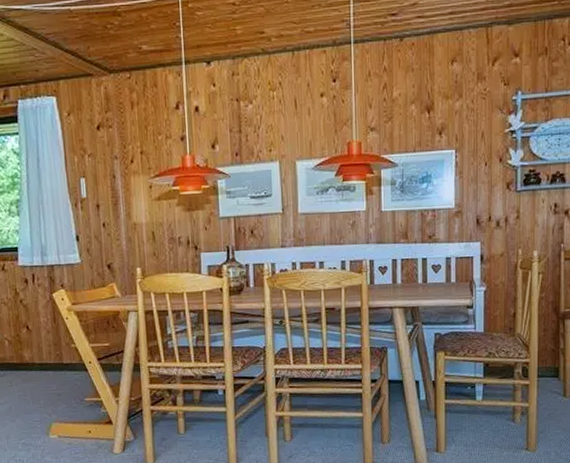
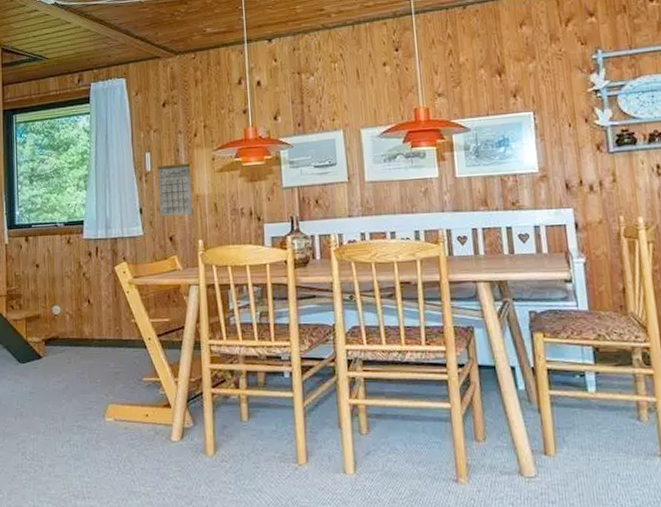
calendar: none [93,181,130,244] -> present [157,155,193,217]

